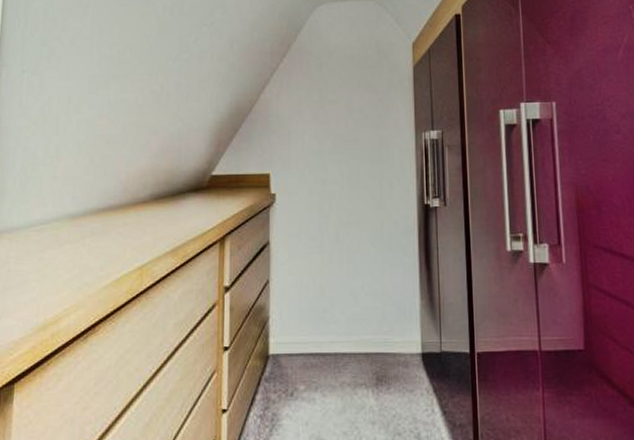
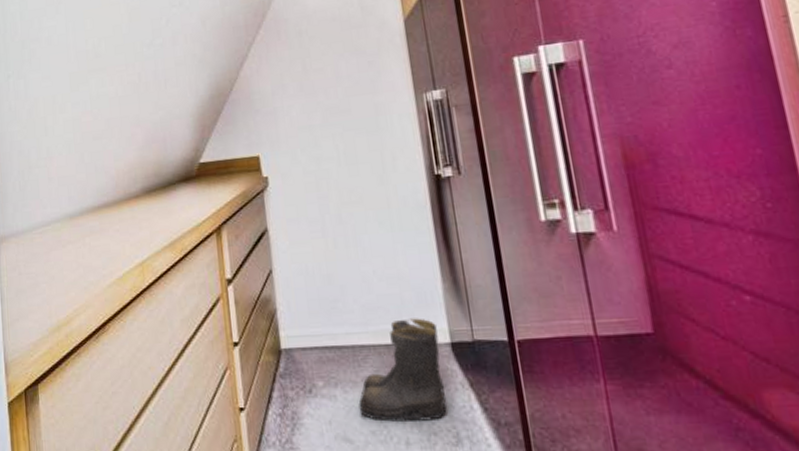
boots: none [335,330,413,423] -> present [359,318,447,422]

